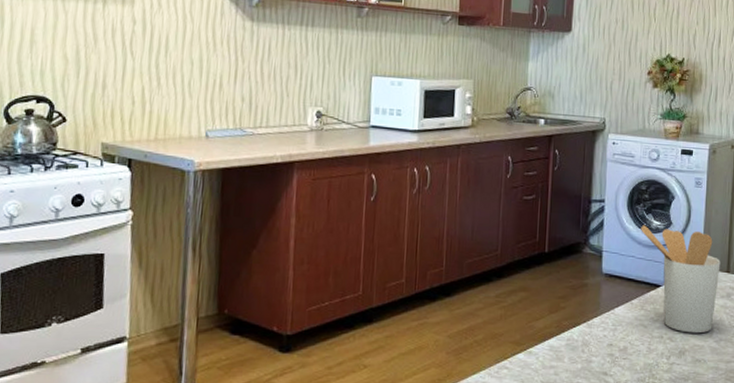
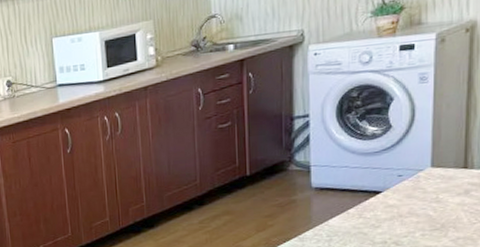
utensil holder: present [641,225,721,334] -> none [354,129,455,235]

